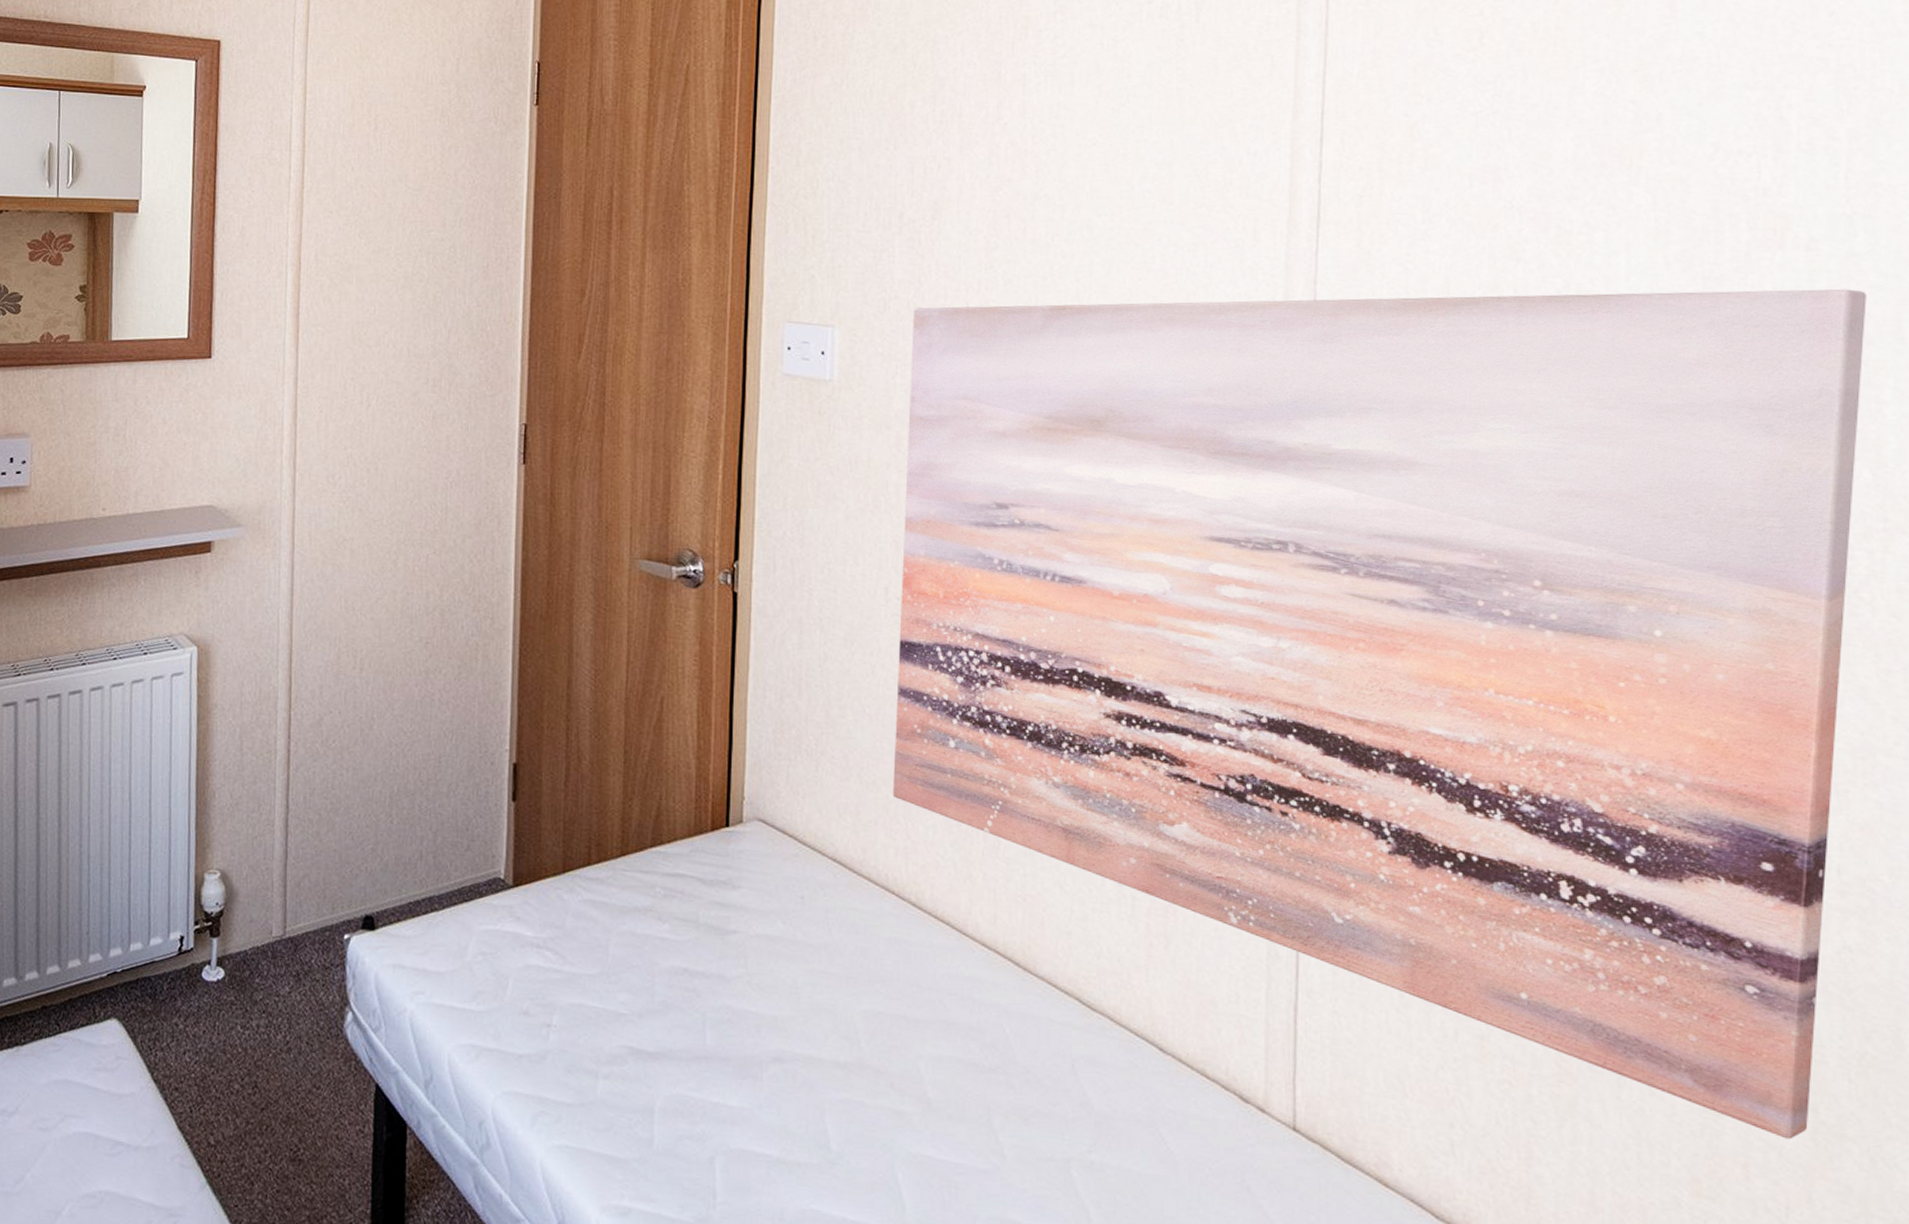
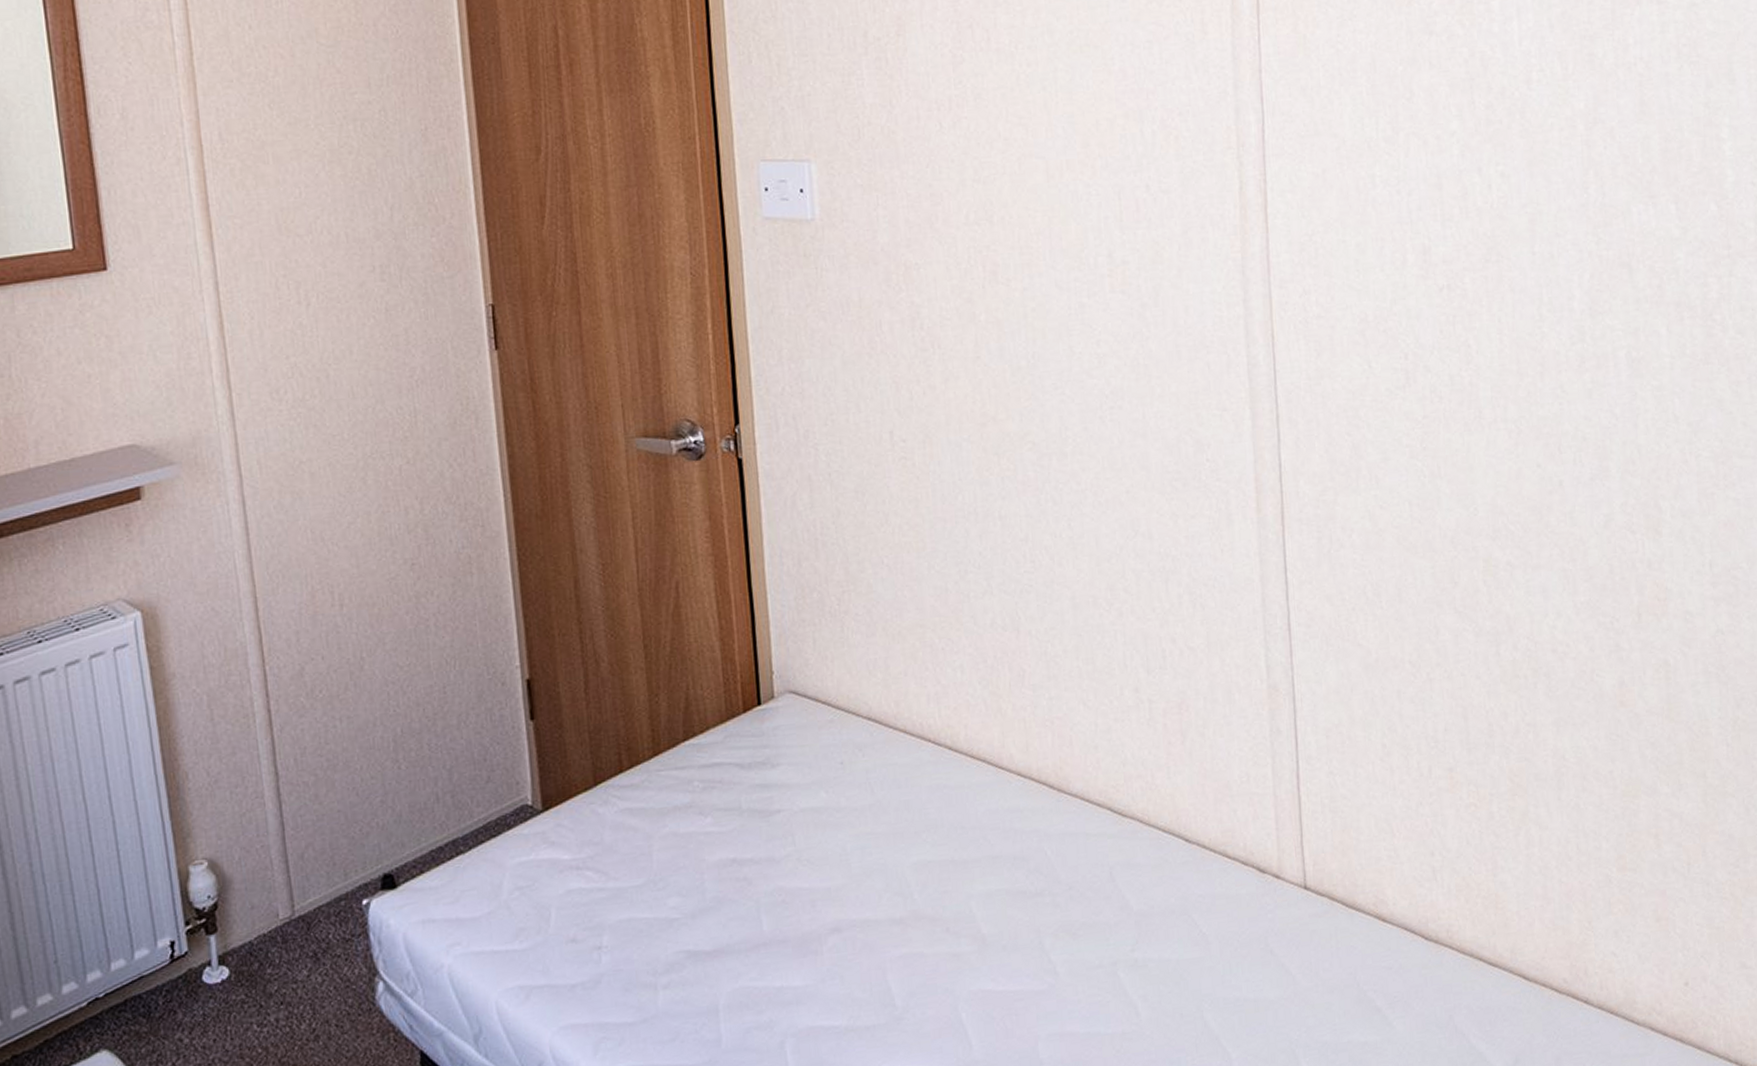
wall art: present [892,288,1867,1140] -> none [888,37,1706,806]

